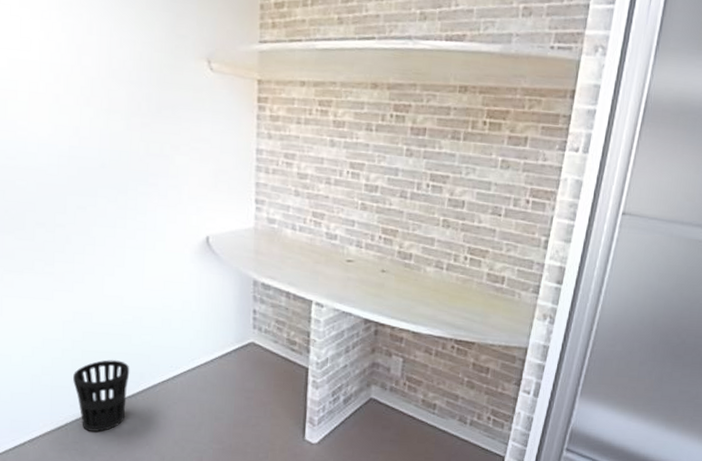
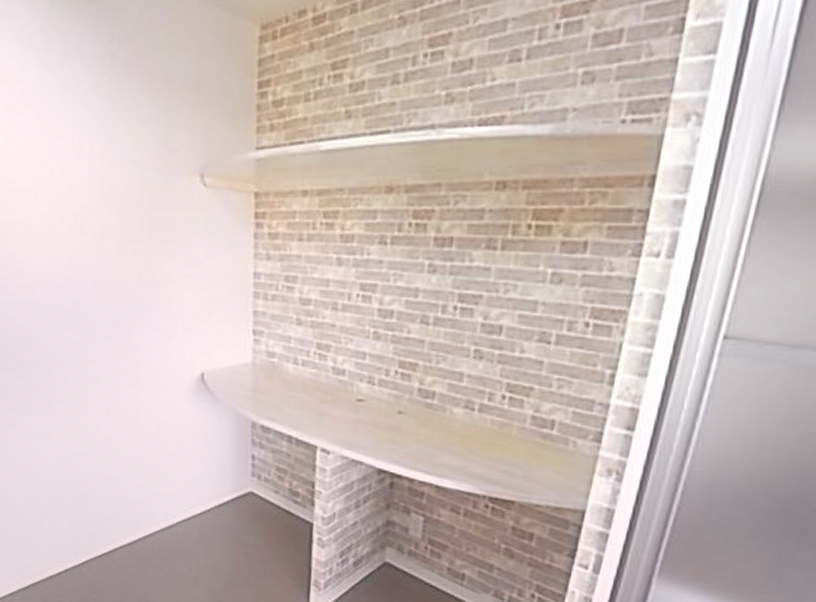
wastebasket: present [73,360,130,432] -> none [72,505,126,580]

